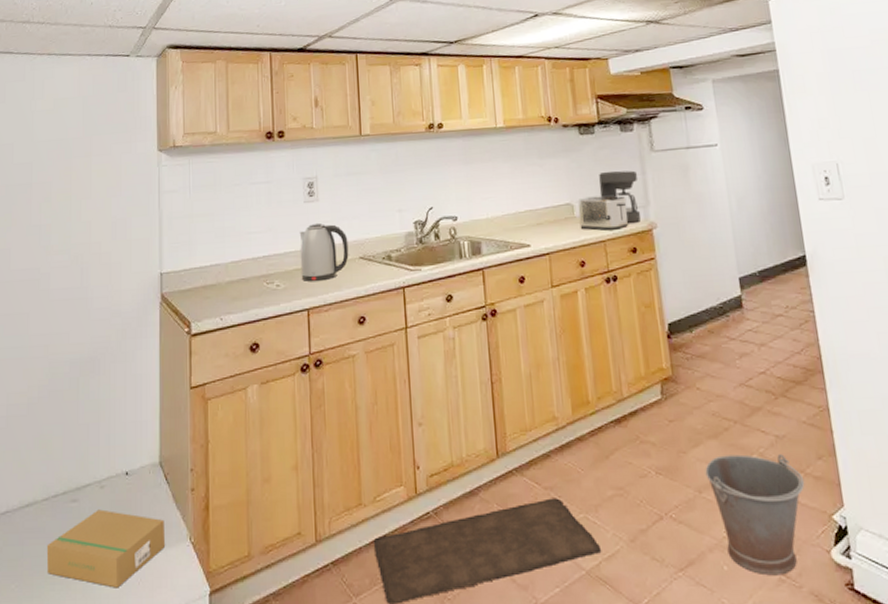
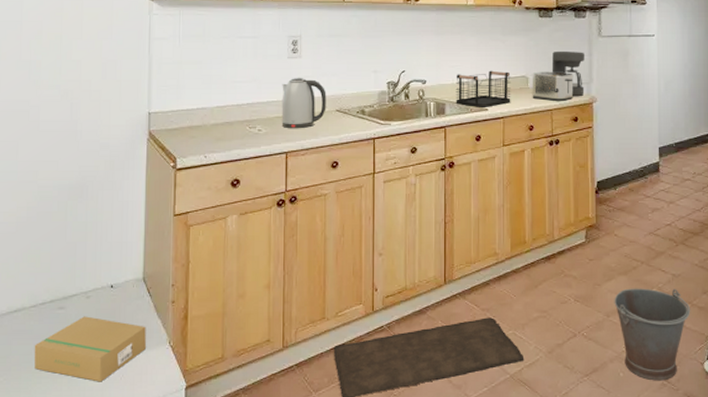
dish rack: none [491,199,556,244] -> present [455,70,511,107]

